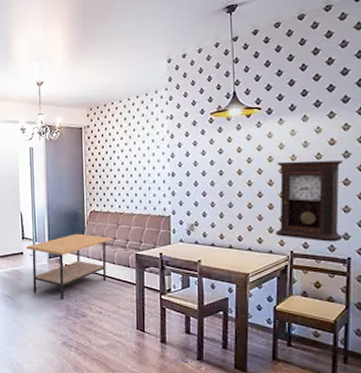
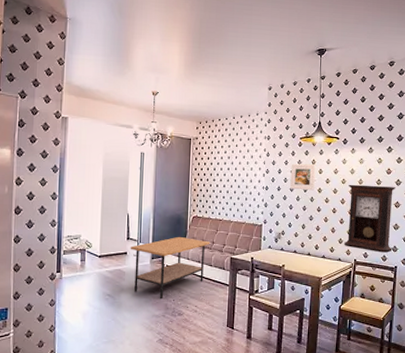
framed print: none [201,142,234,174] -> present [290,163,316,191]

